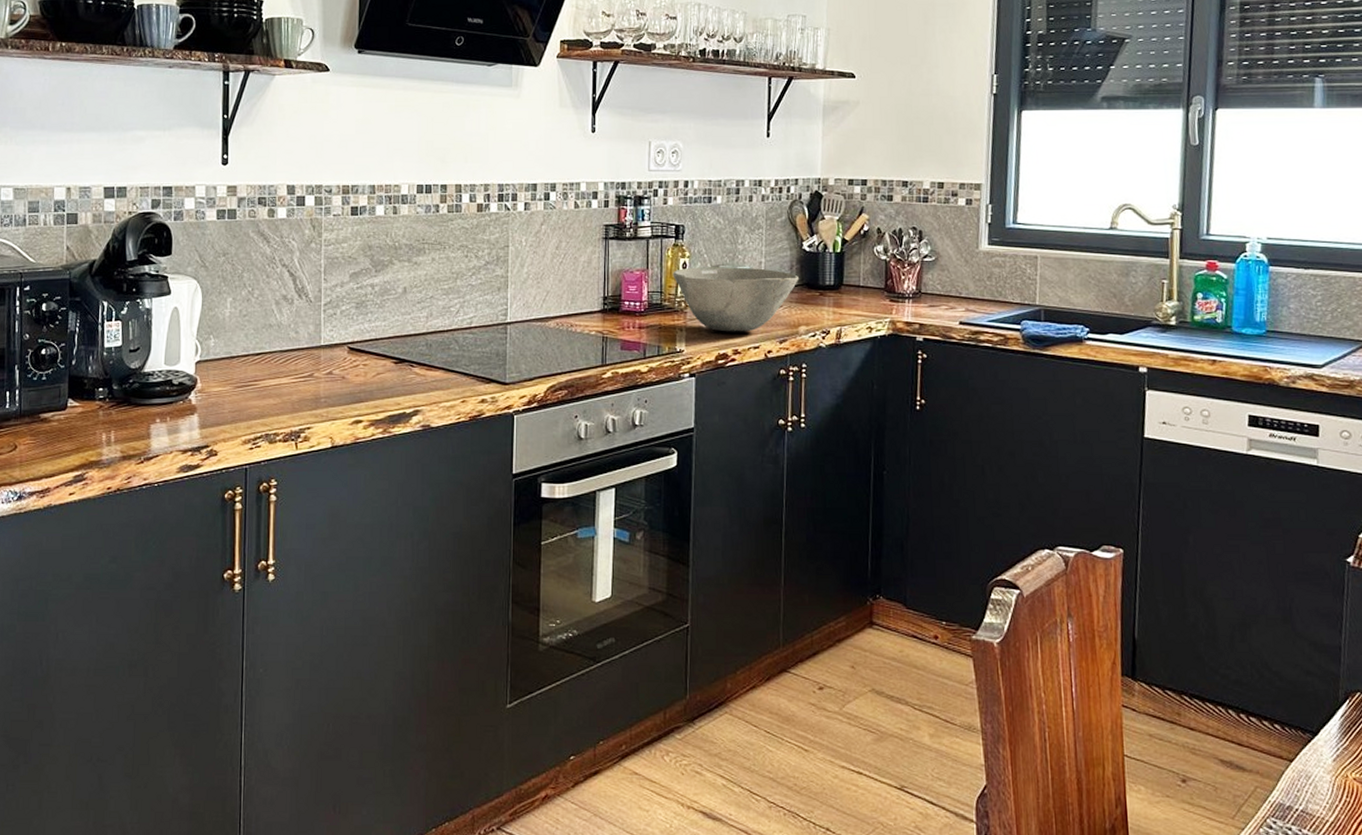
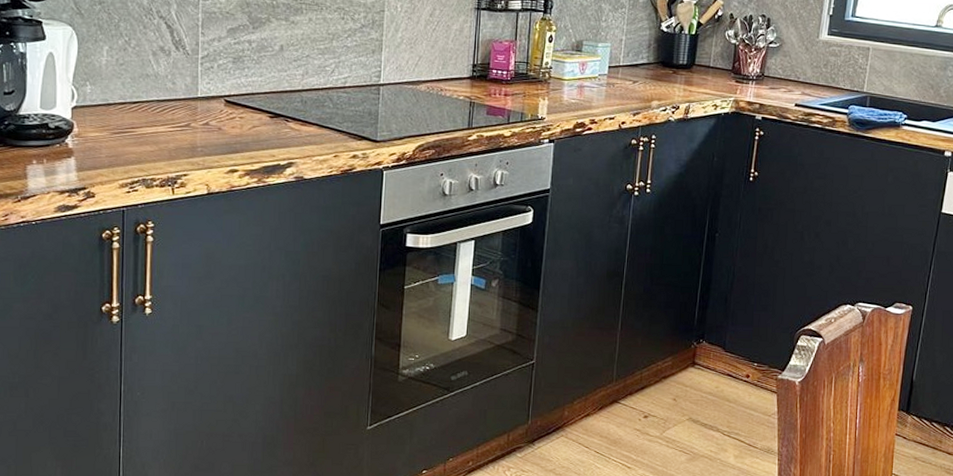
bowl: present [673,267,798,332] -> none [539,41,655,104]

